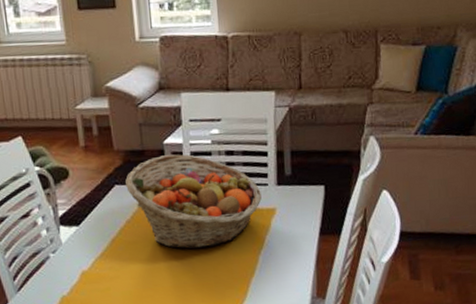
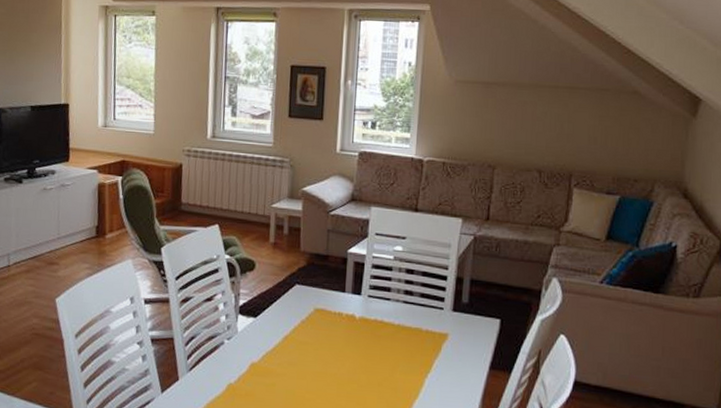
fruit basket: present [125,154,262,249] -> none [306,263,436,361]

